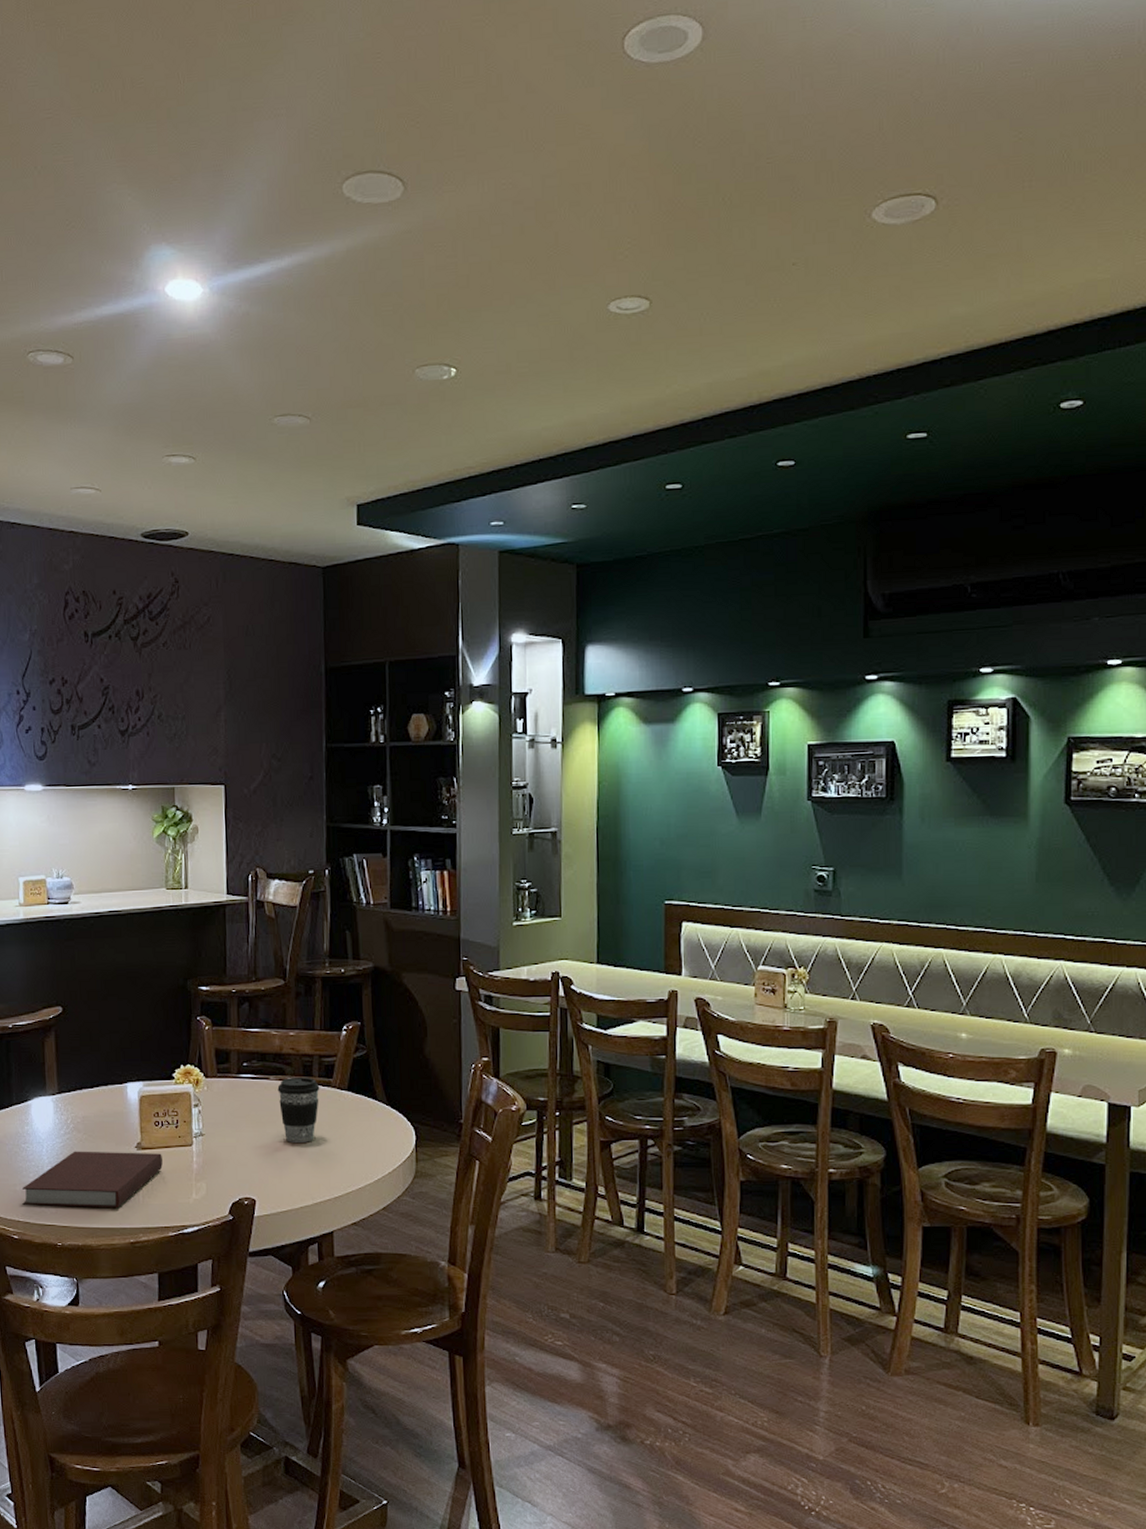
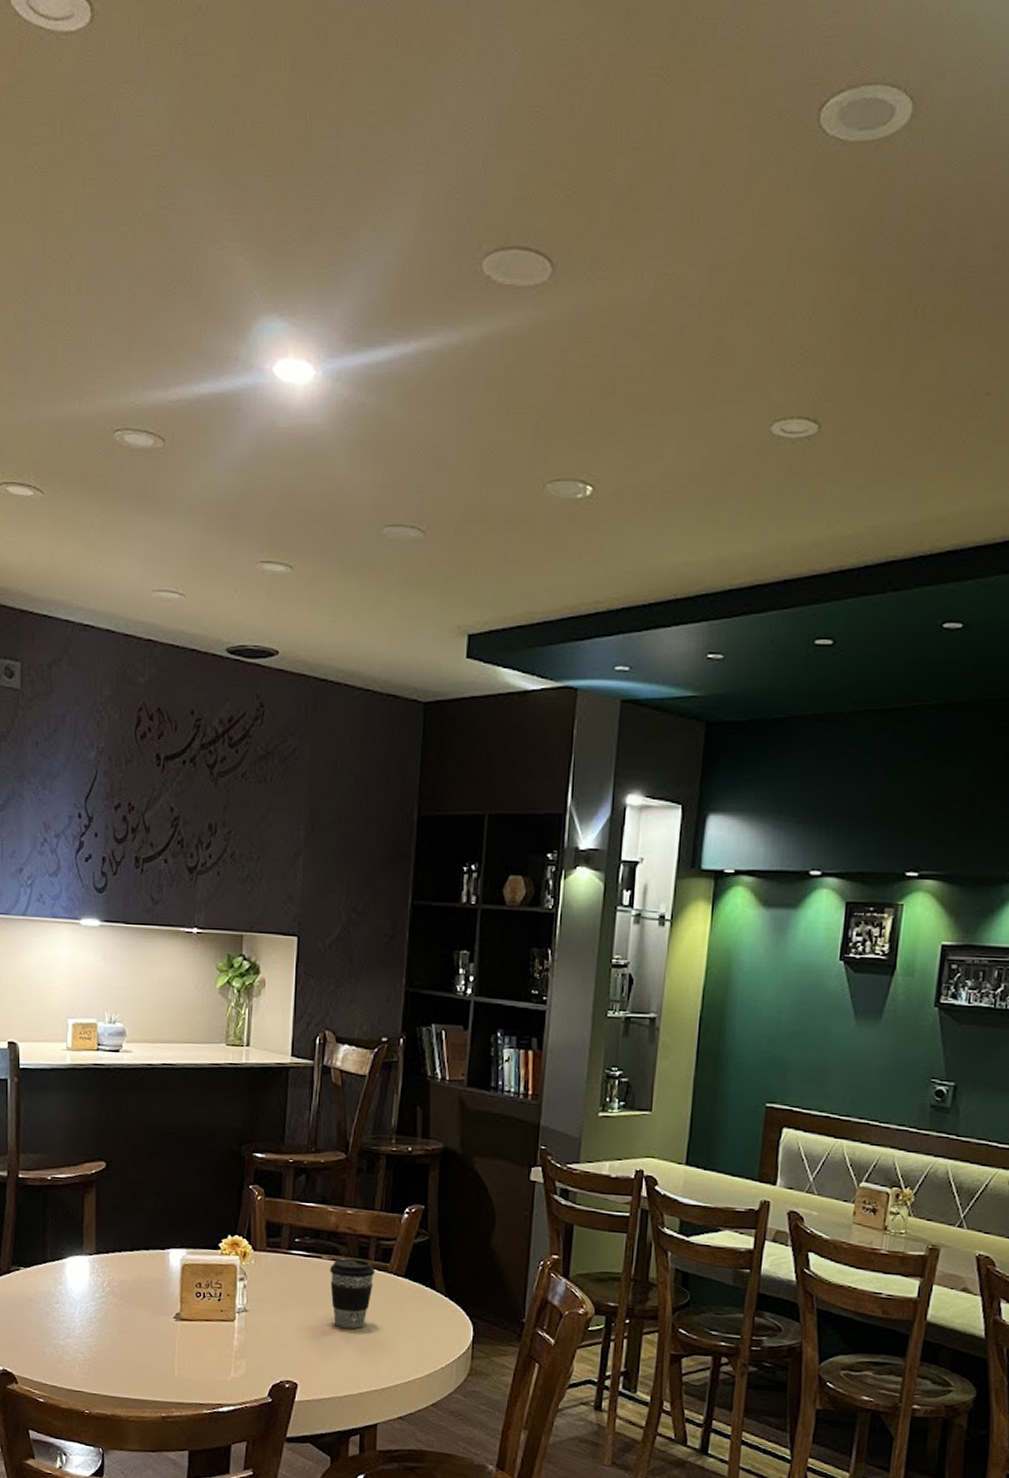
notebook: present [21,1151,163,1207] -> none [50,1315,202,1379]

